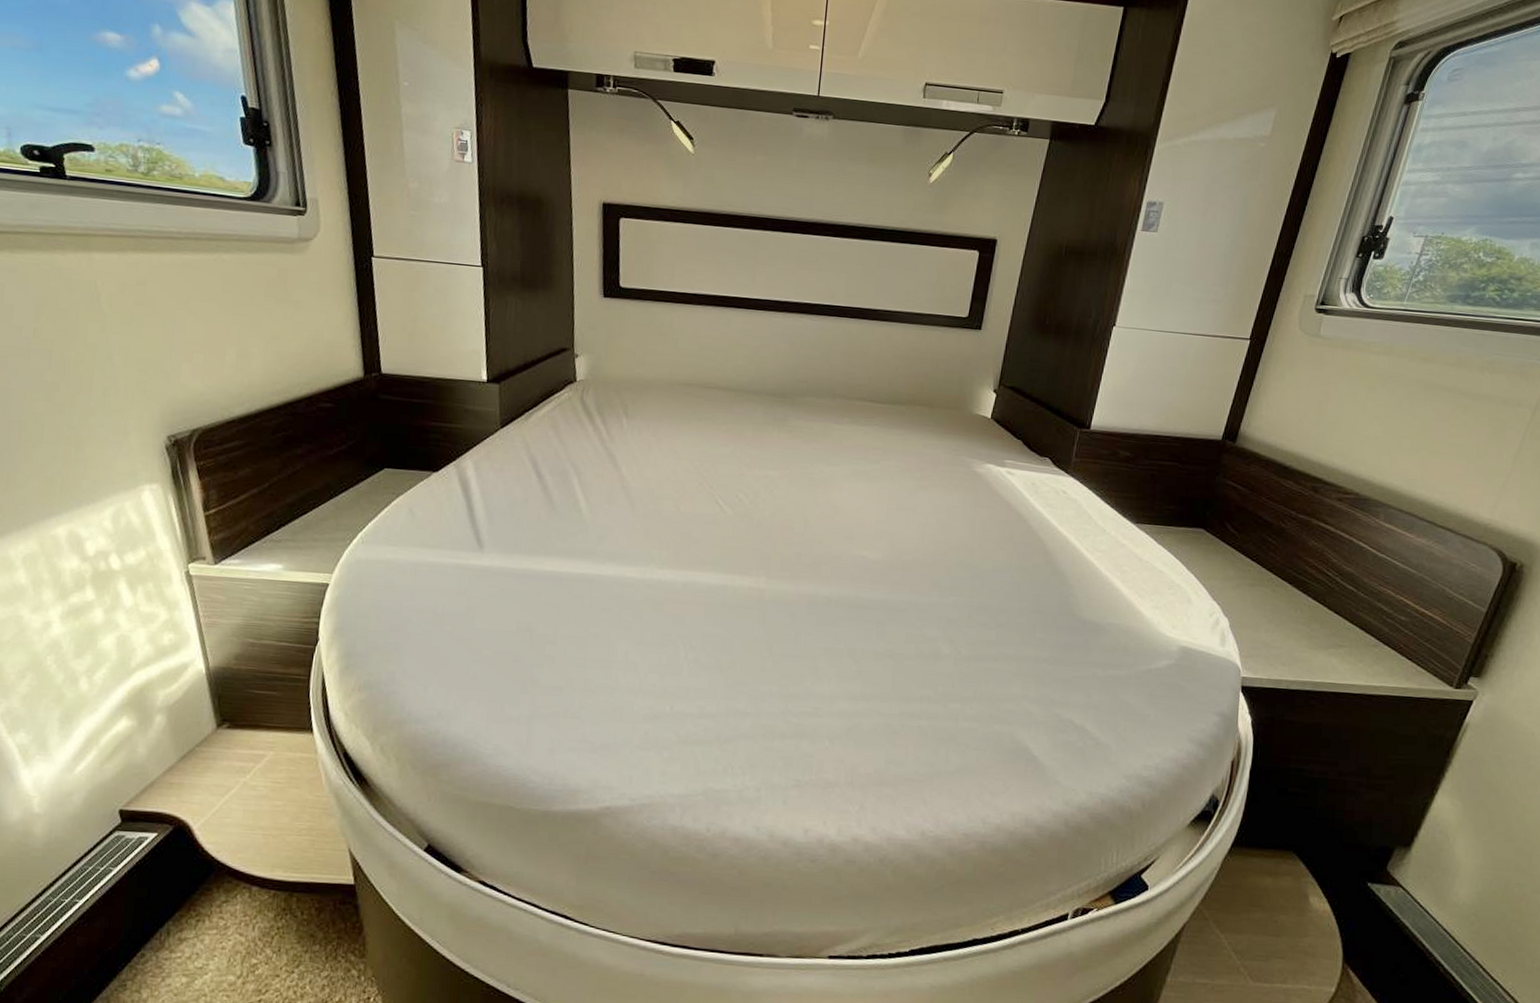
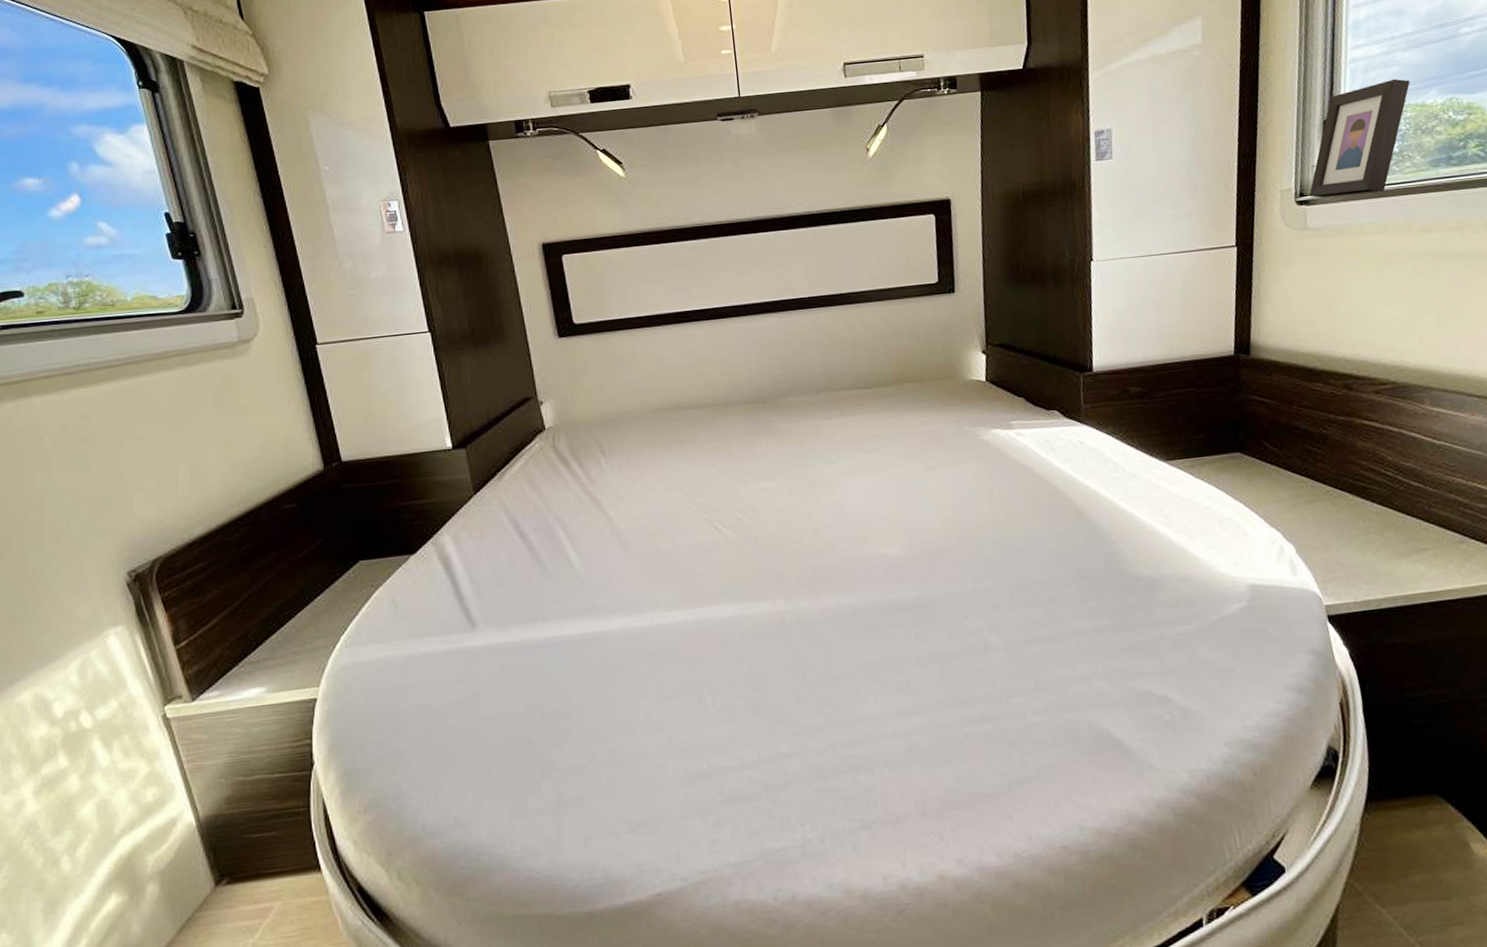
picture frame: none [1329,209,1453,316] -> present [1309,78,1410,199]

